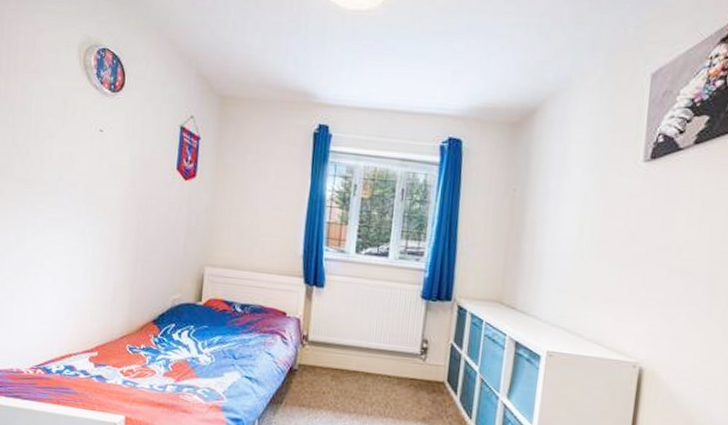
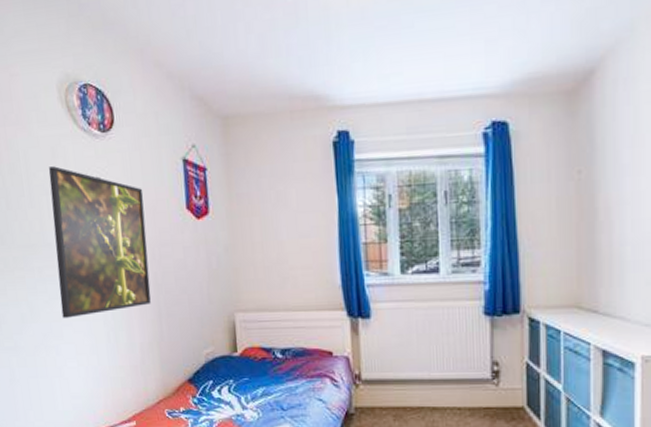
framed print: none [46,114,140,251] -> present [48,166,151,318]

